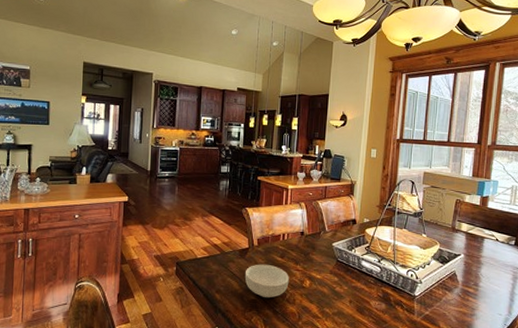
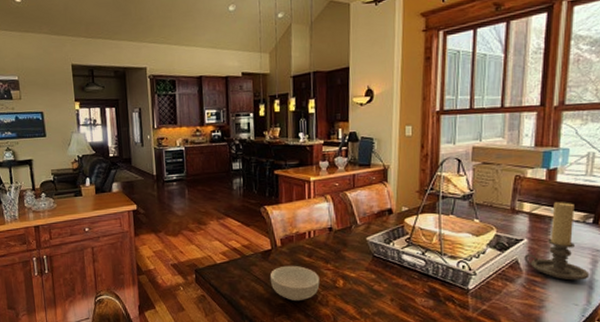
candle holder: none [461,225,511,293] -> present [524,202,590,281]

